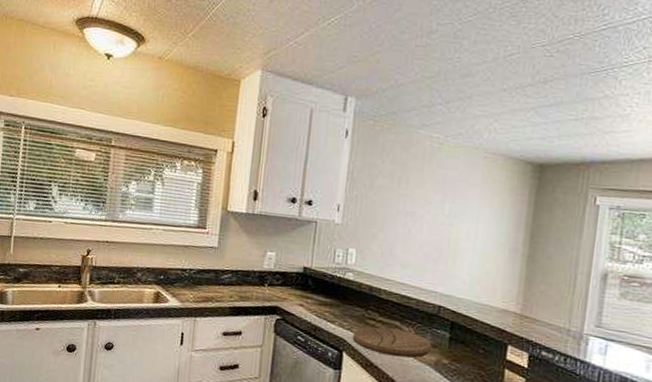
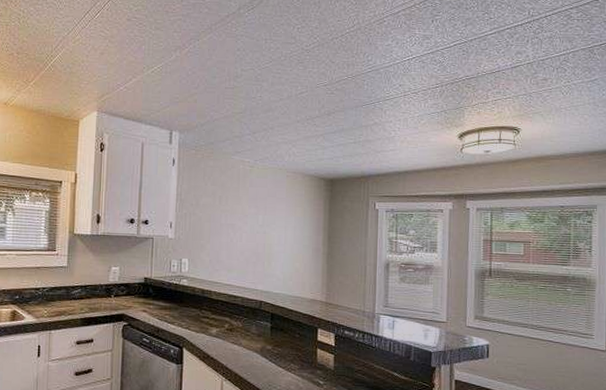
cutting board: present [353,326,431,358] -> none [191,323,257,348]

